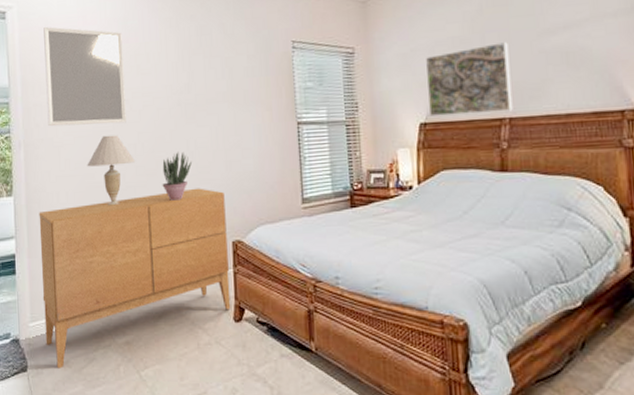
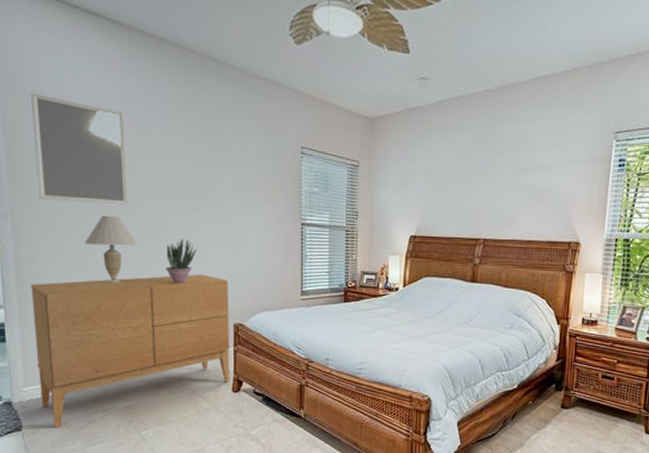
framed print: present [426,42,513,116] -> none [420,174,491,233]

